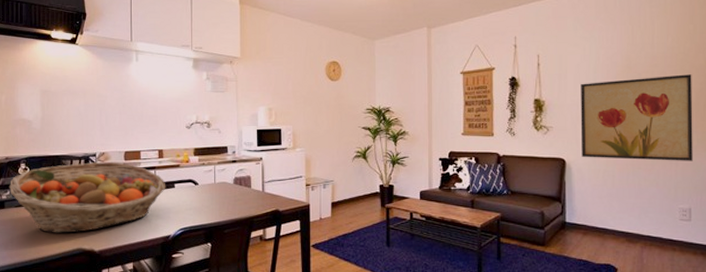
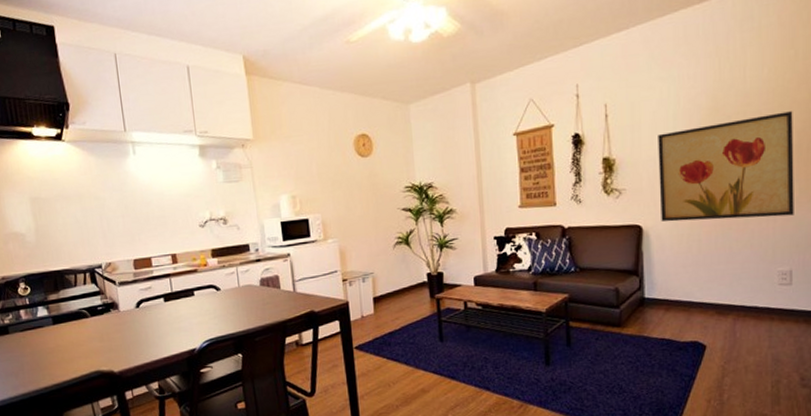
fruit basket: present [10,161,166,233] -> none [10,272,185,357]

